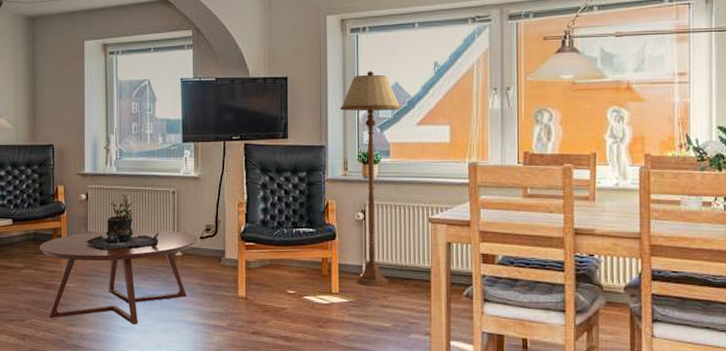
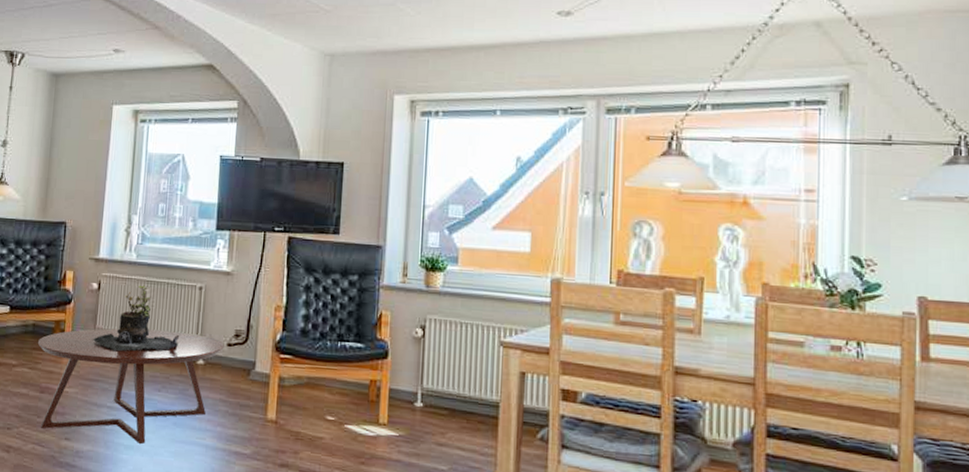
floor lamp: present [340,71,401,286] -> none [403,162,475,419]

